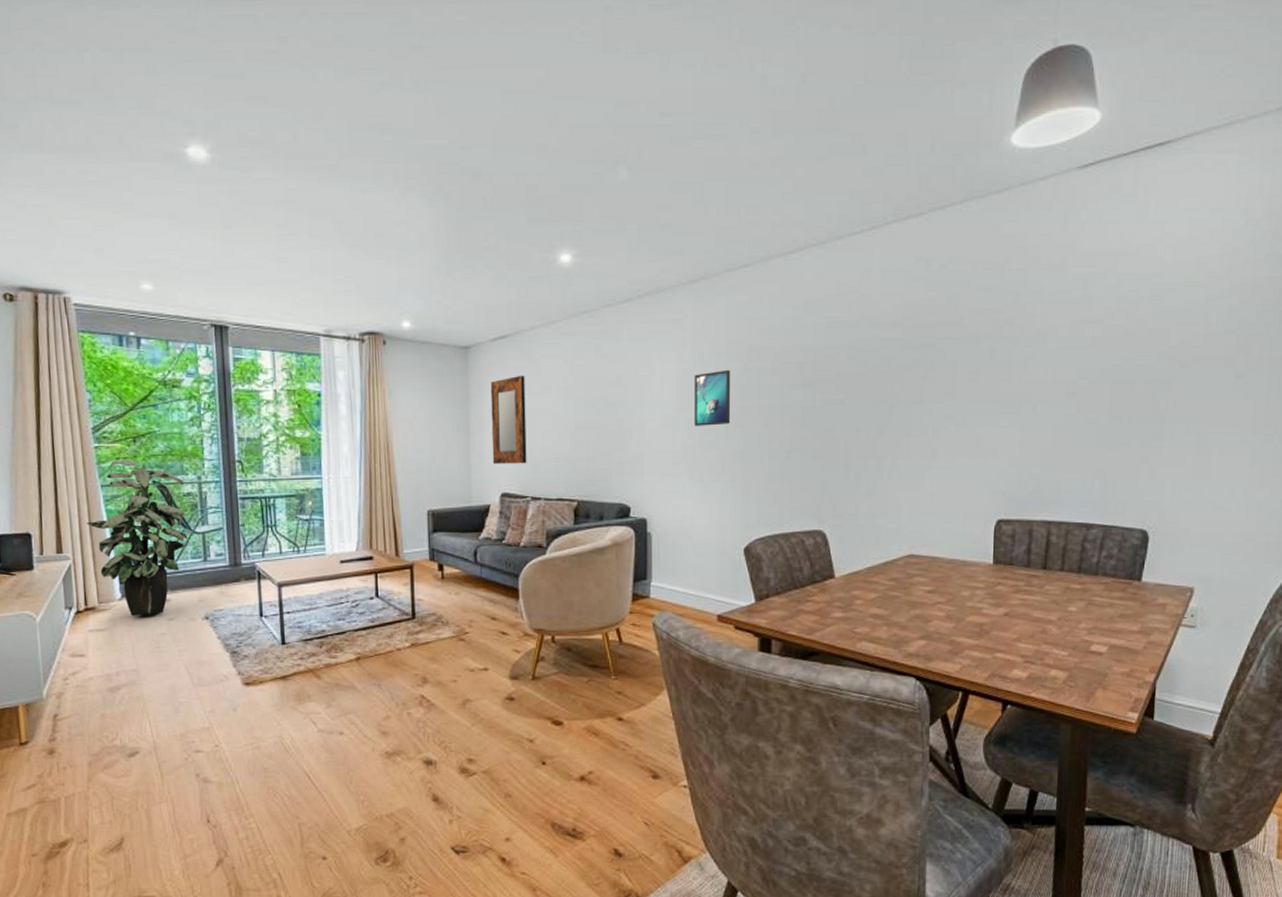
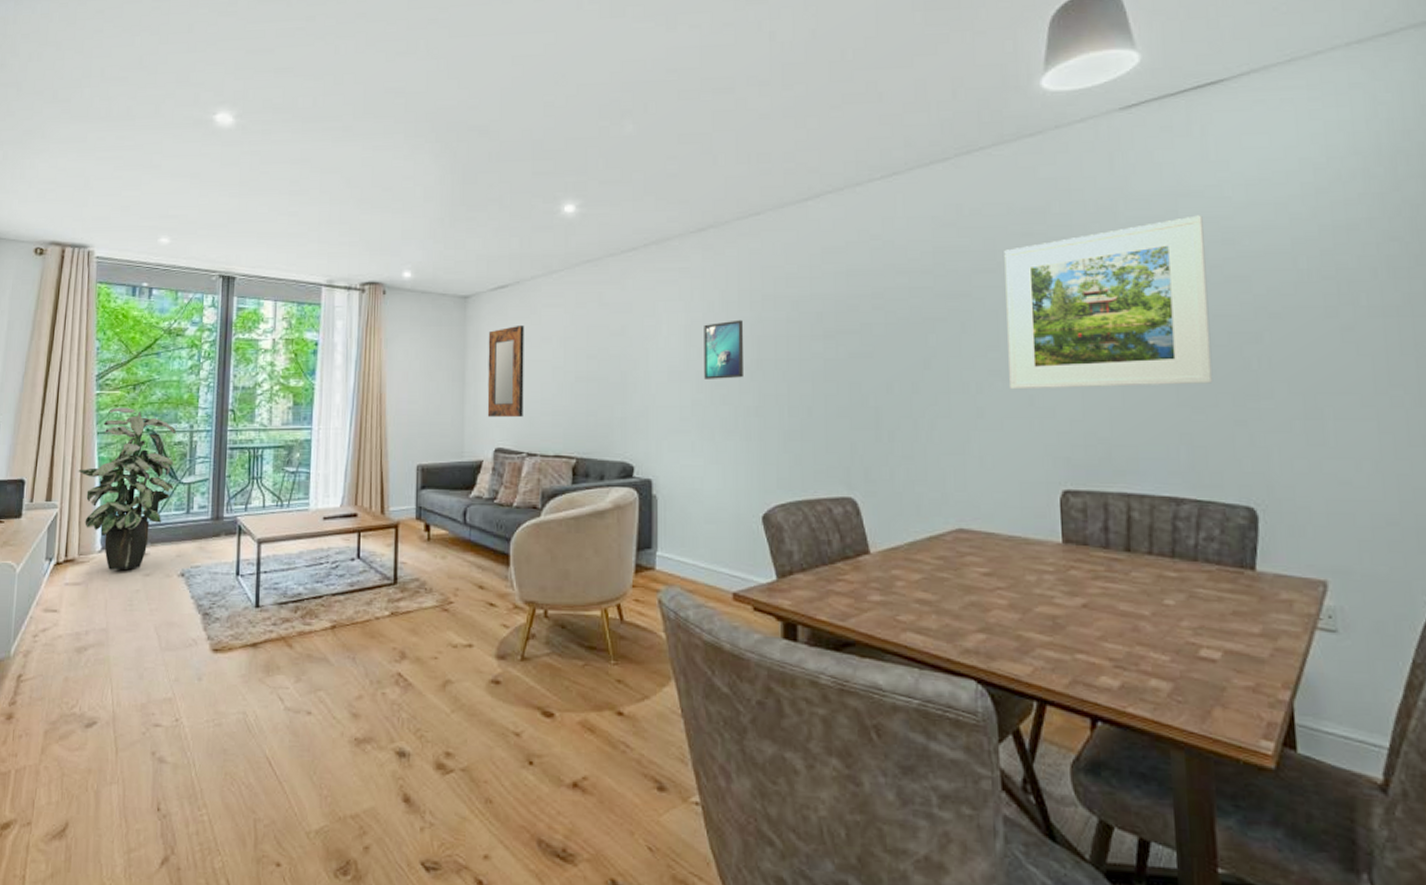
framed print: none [961,272,1137,433] -> present [1004,215,1213,390]

